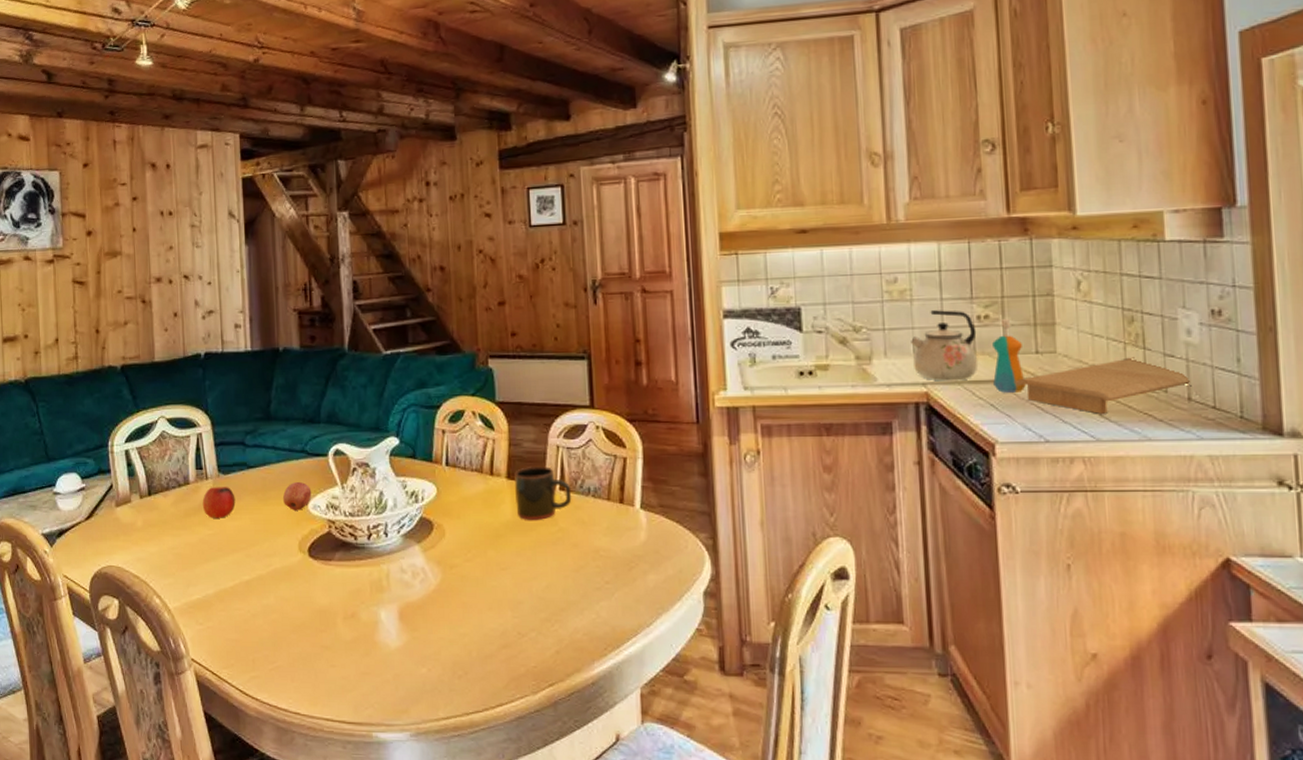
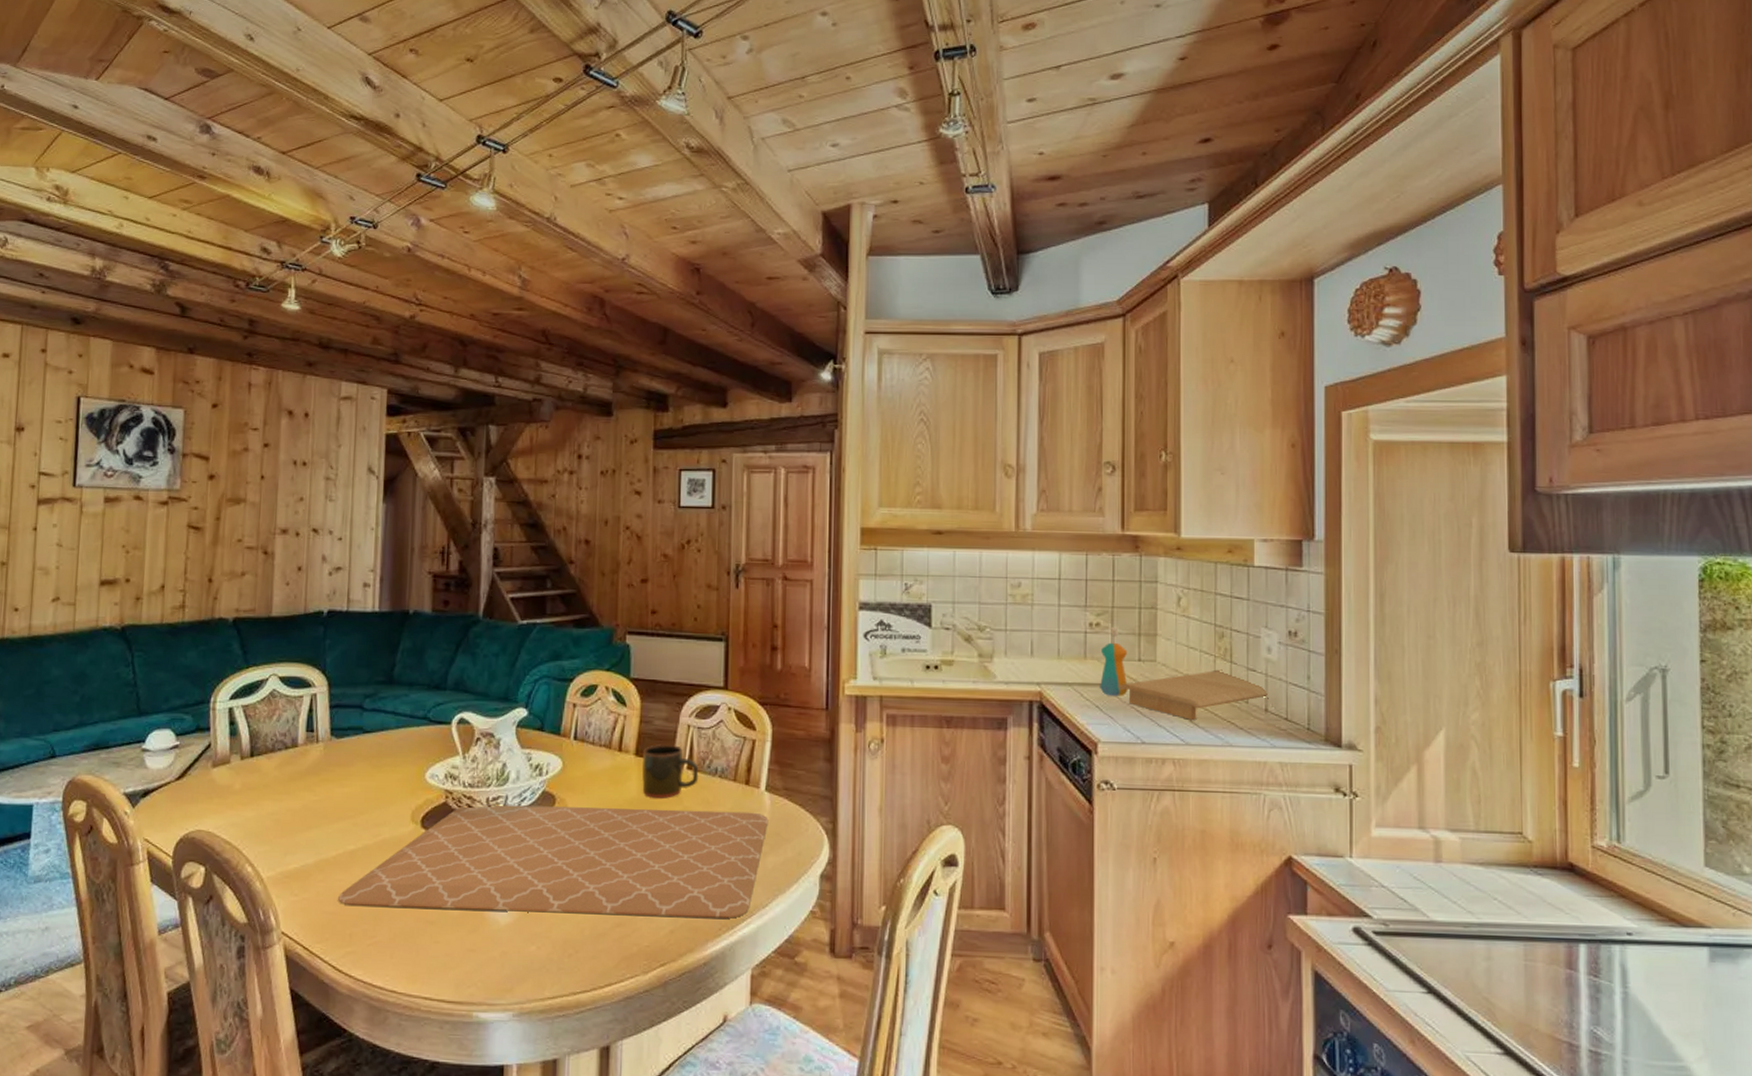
fruit: present [202,487,236,518] -> none [309,751,347,784]
placemat: none [239,531,646,638] -> present [338,804,769,919]
fruit: present [282,481,312,510] -> none [398,749,431,779]
kettle: present [911,310,979,381] -> none [1029,615,1088,683]

